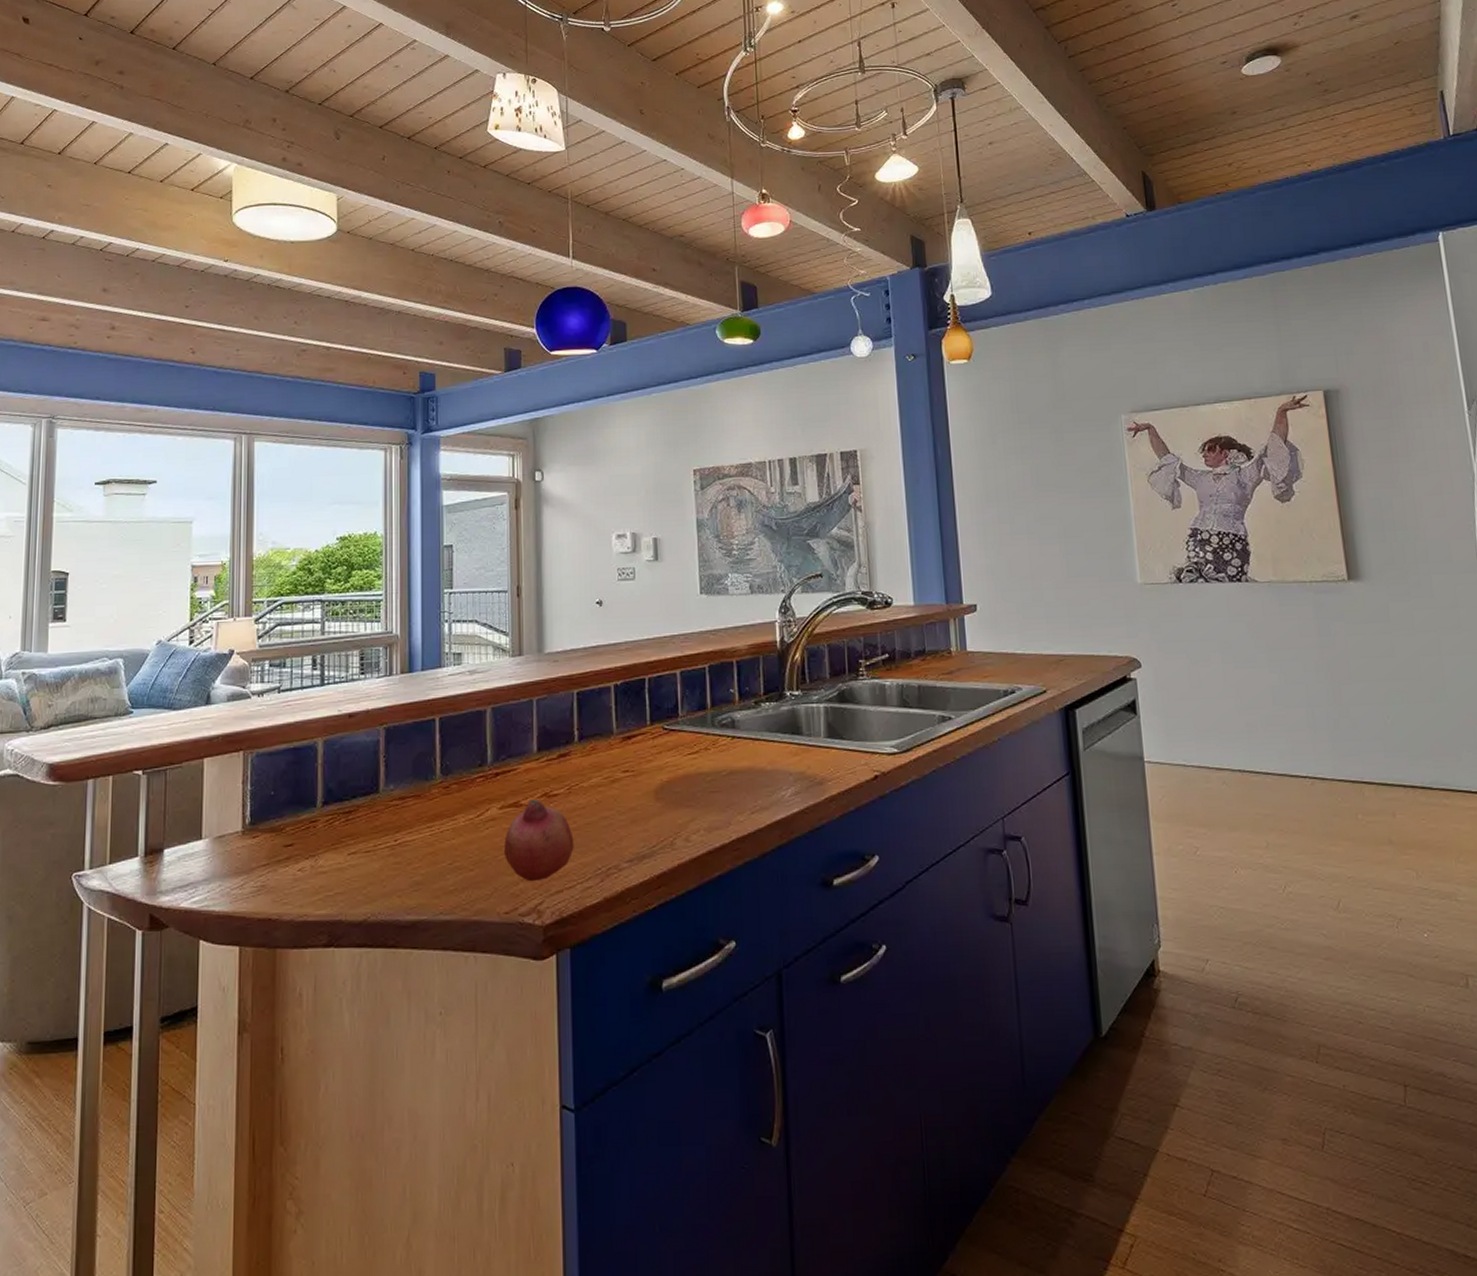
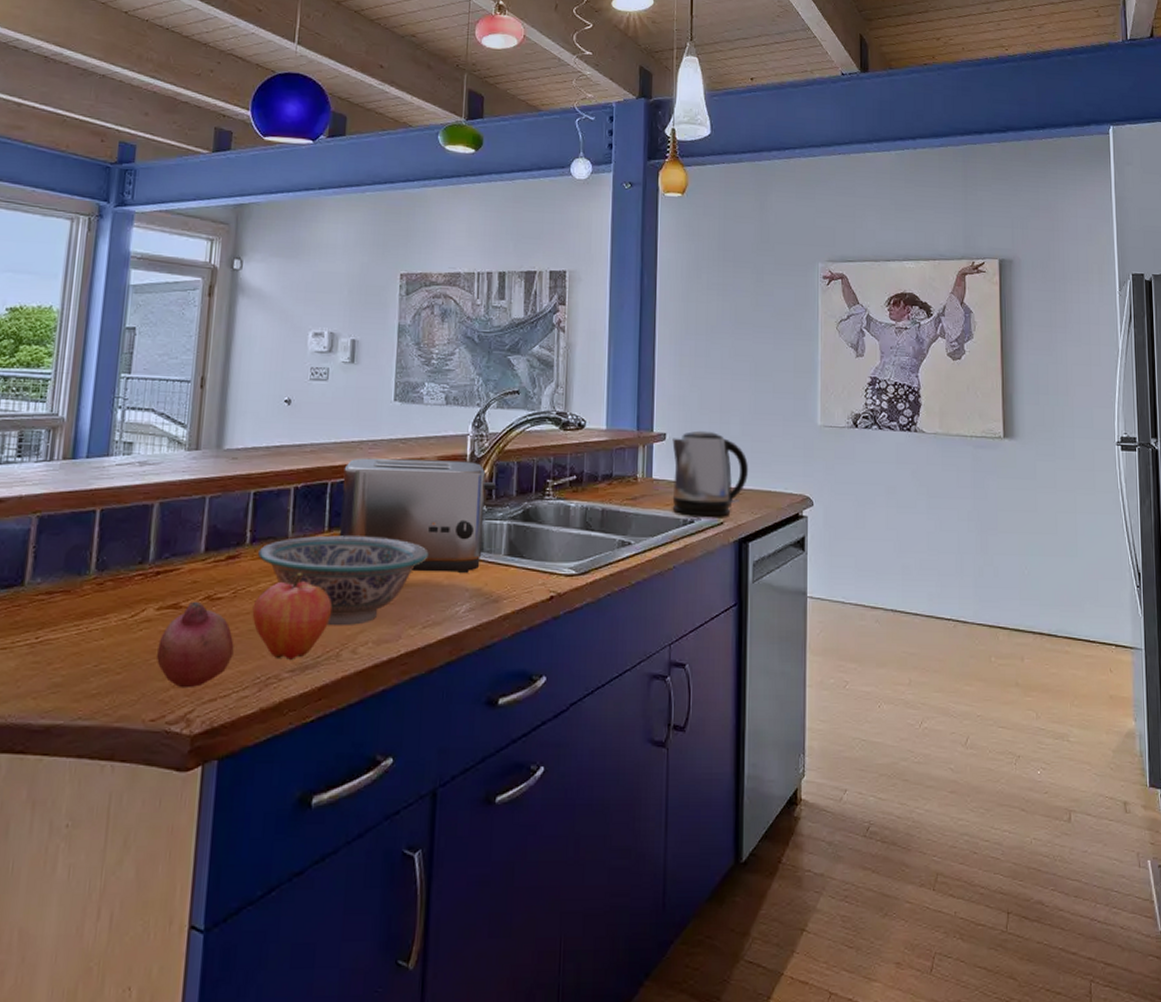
bowl: none [587,727,749,816] -> present [258,535,429,626]
fruit: none [587,766,662,850] -> present [252,572,333,660]
toaster: none [659,647,810,759] -> present [339,458,497,573]
kettle: none [984,598,1068,689] -> present [672,430,749,520]

